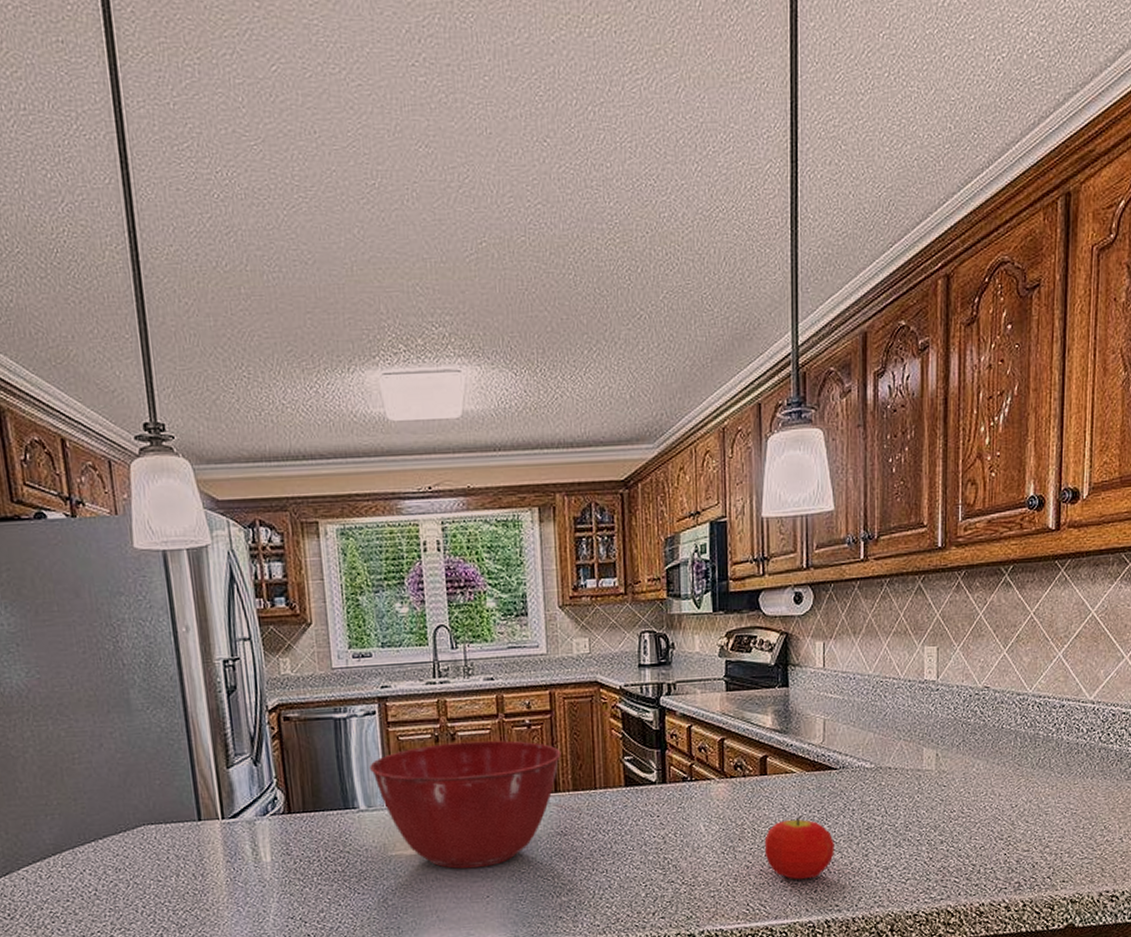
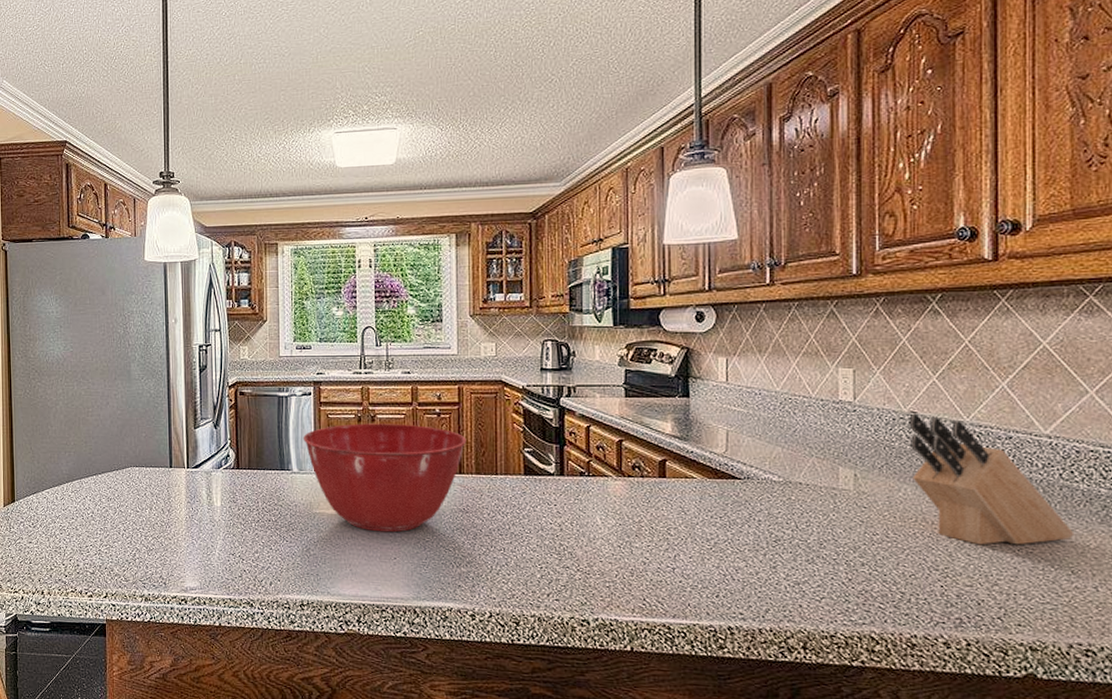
fruit: present [764,815,834,880] -> none [662,520,738,583]
knife block: none [983,688,1108,812] -> present [909,413,1075,545]

